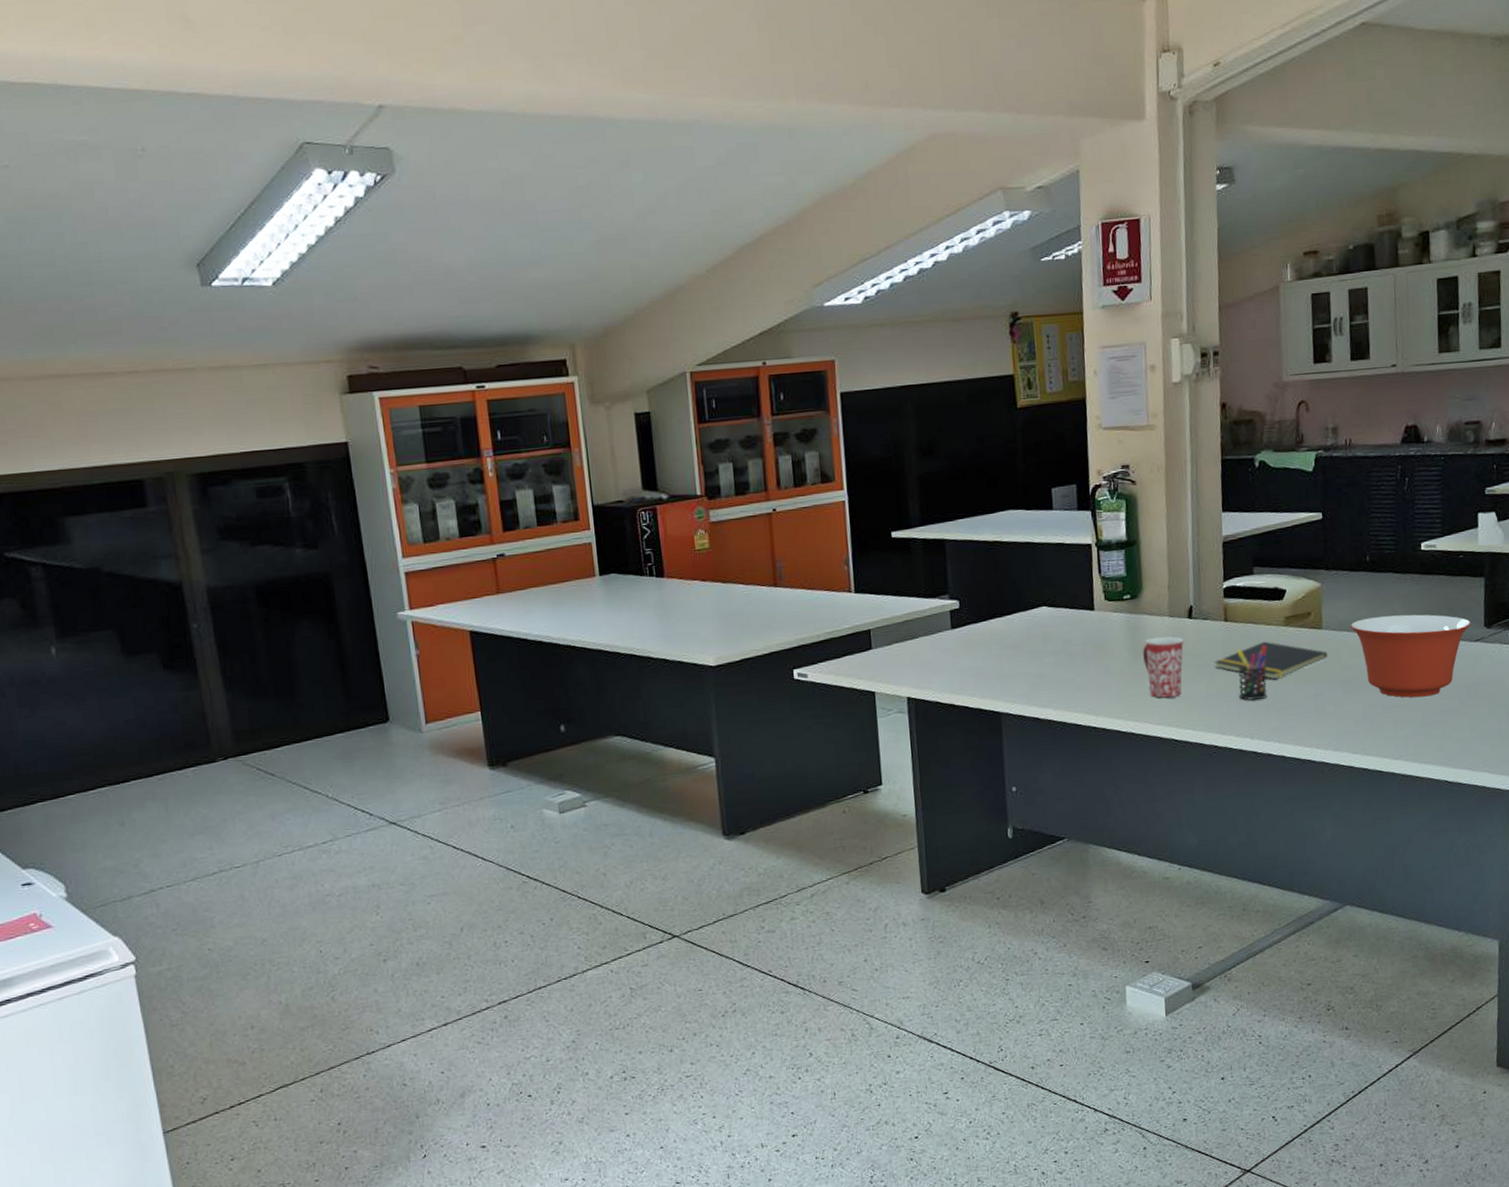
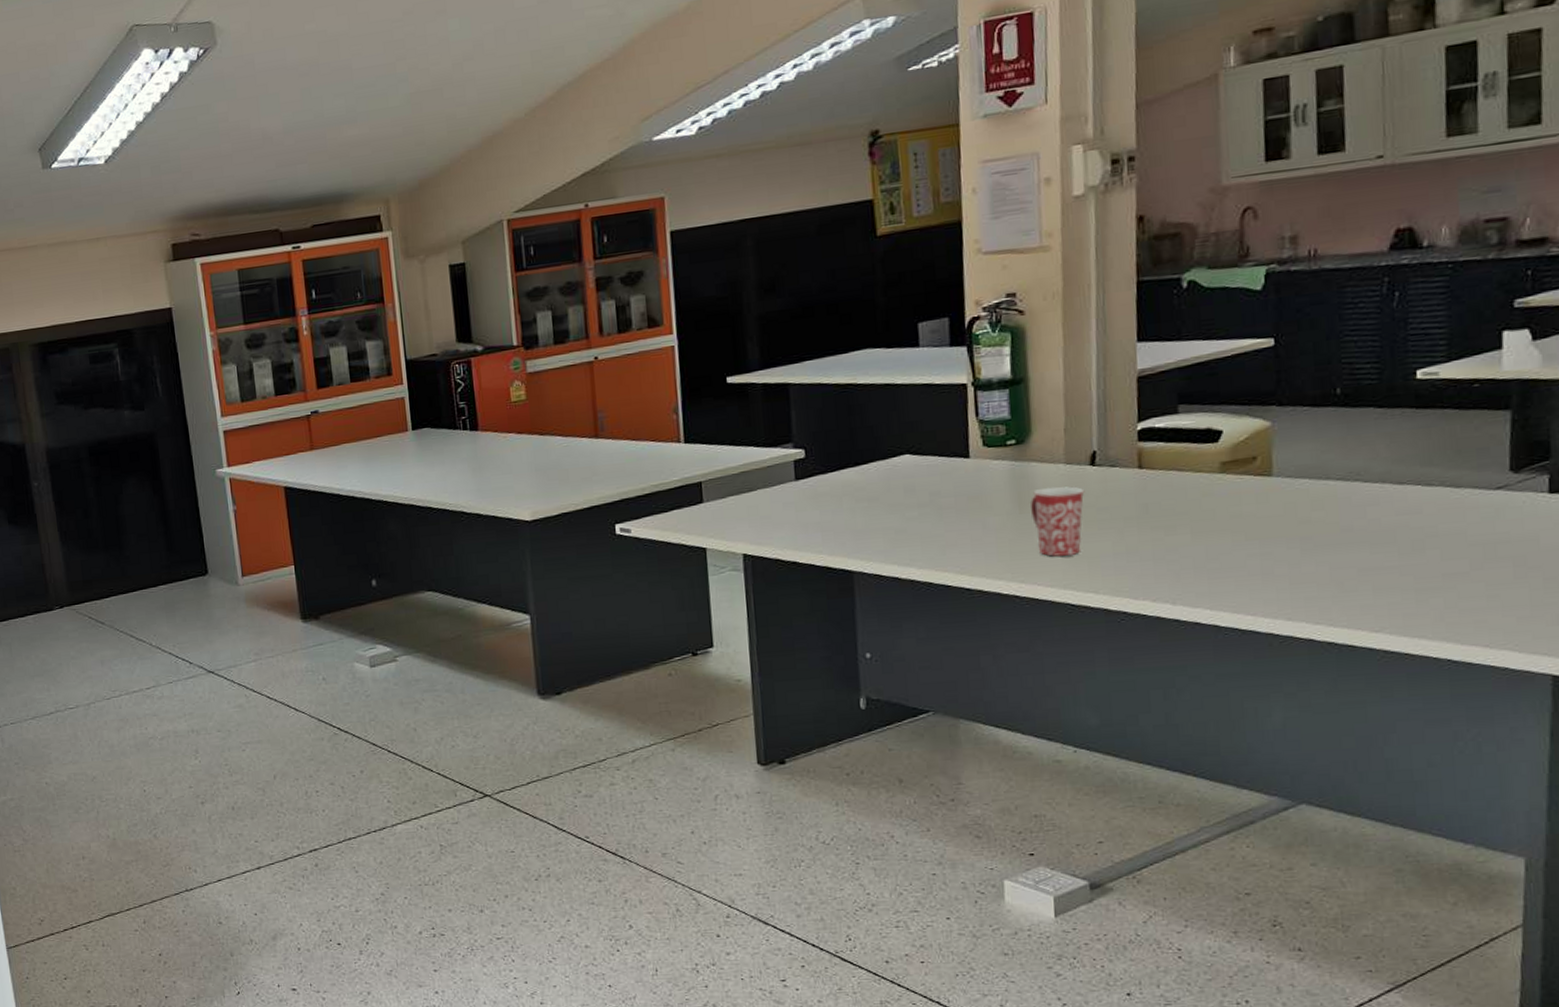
notepad: present [1214,641,1328,680] -> none [1124,491,1280,536]
pen holder: present [1236,645,1268,701] -> none [1153,495,1196,561]
mixing bowl: present [1350,614,1471,698] -> none [1311,457,1490,559]

